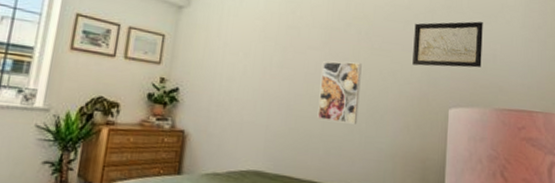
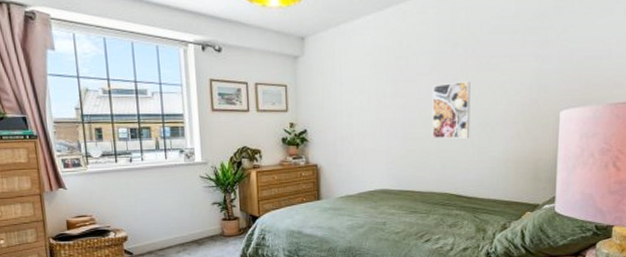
wall art: present [412,21,483,68] -> none [522,17,597,74]

